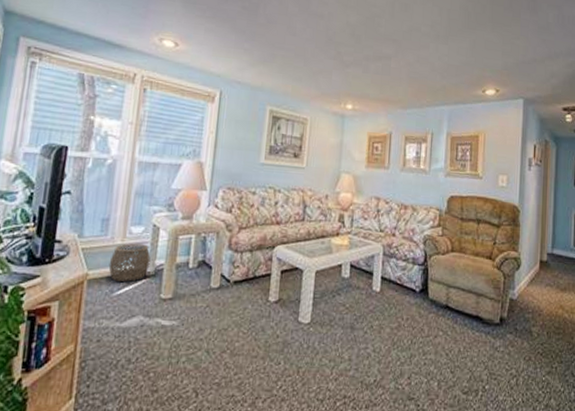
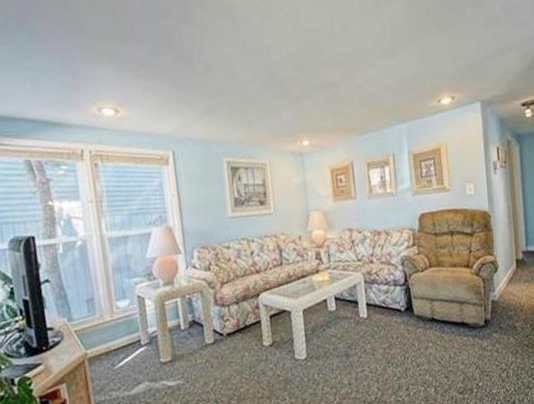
woven basket: present [108,243,151,282] -> none [103,315,144,355]

